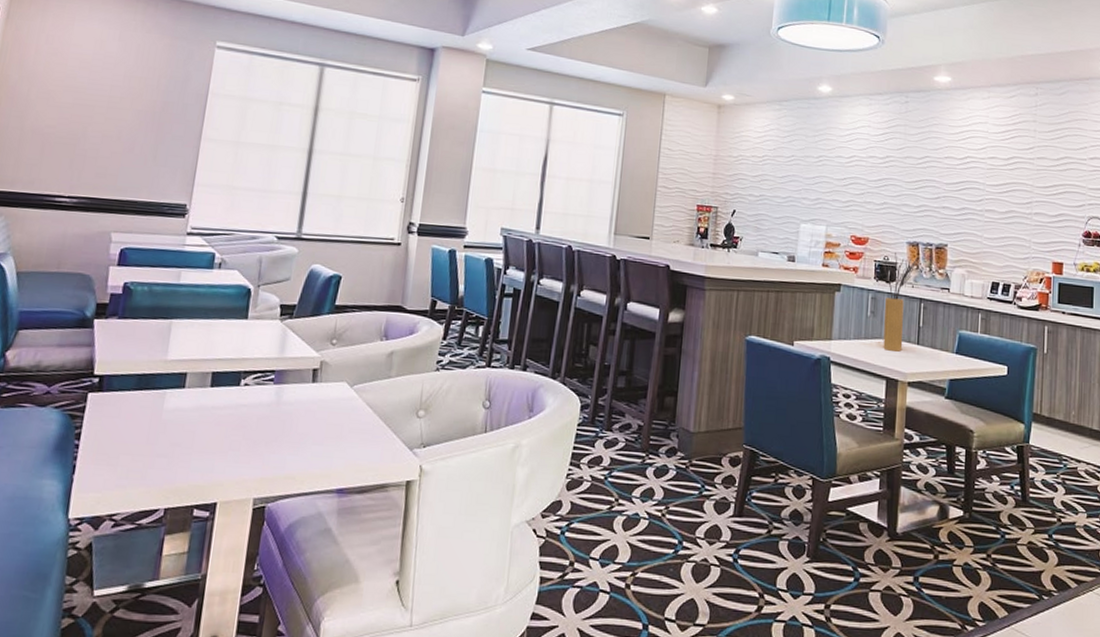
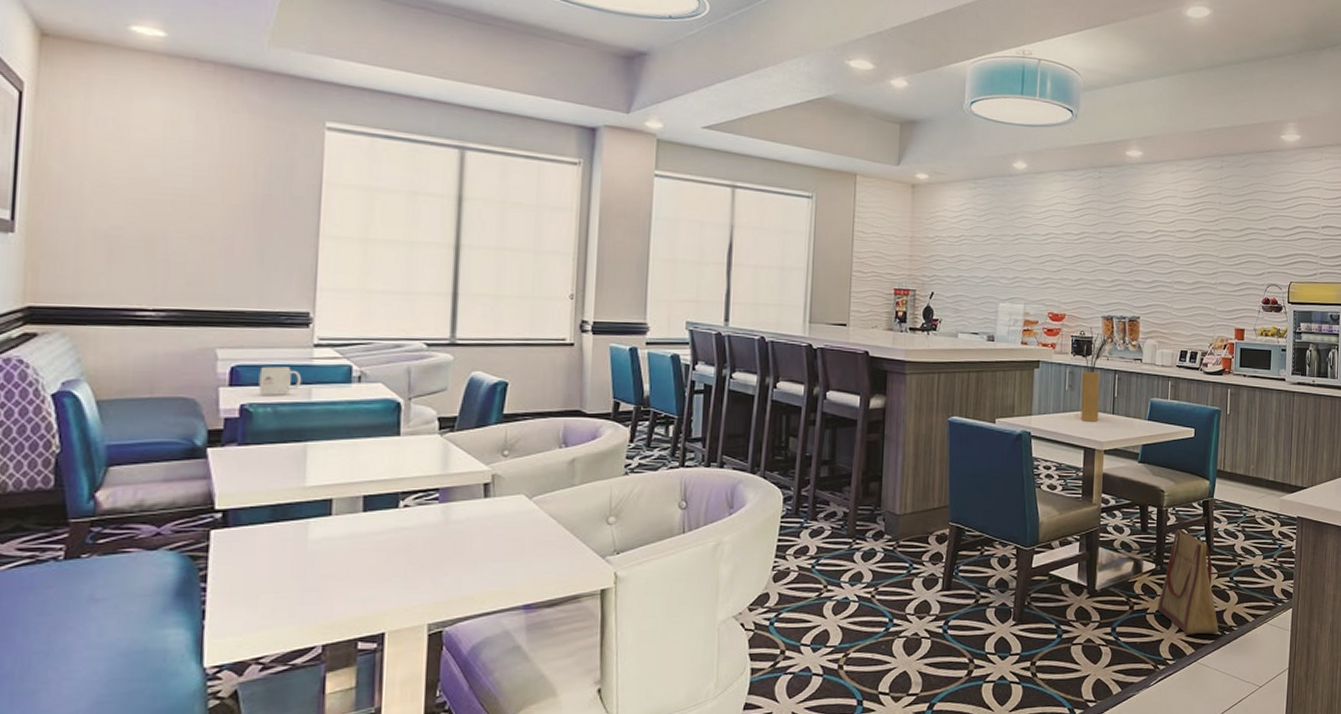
mug: none [139,250,175,277] -> present [258,366,302,395]
shopping bag: none [965,474,1036,598] -> present [1157,528,1219,634]

